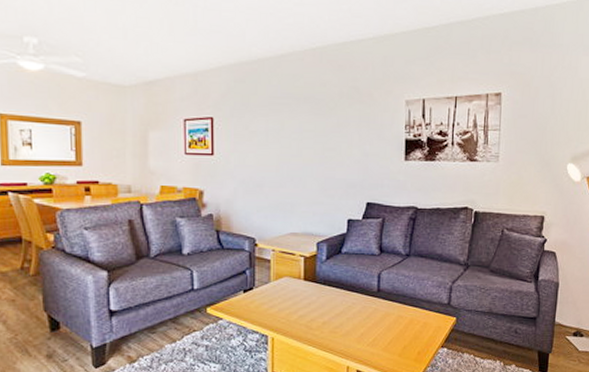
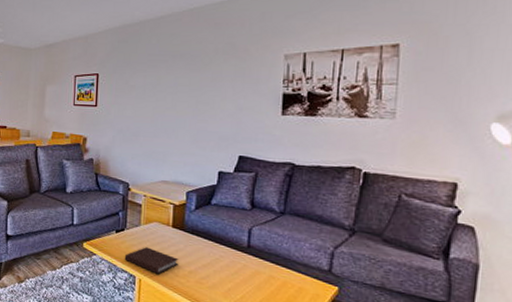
notebook: none [254,304,312,330] -> present [124,247,179,274]

